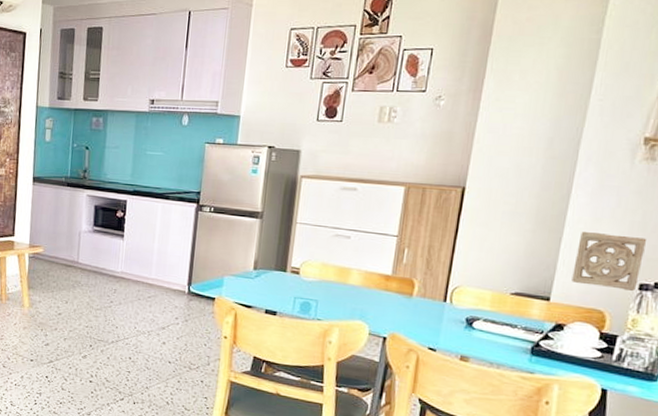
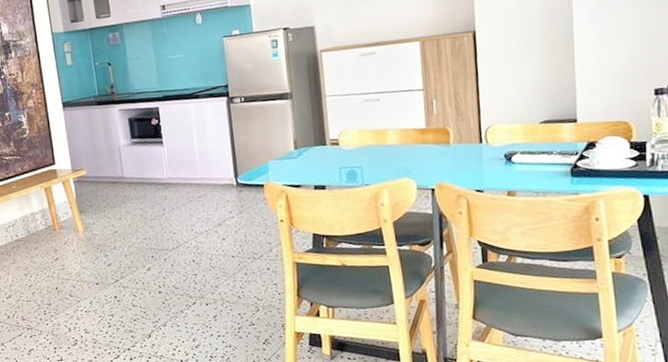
wall ornament: present [571,232,646,291] -> none [590,46,653,100]

